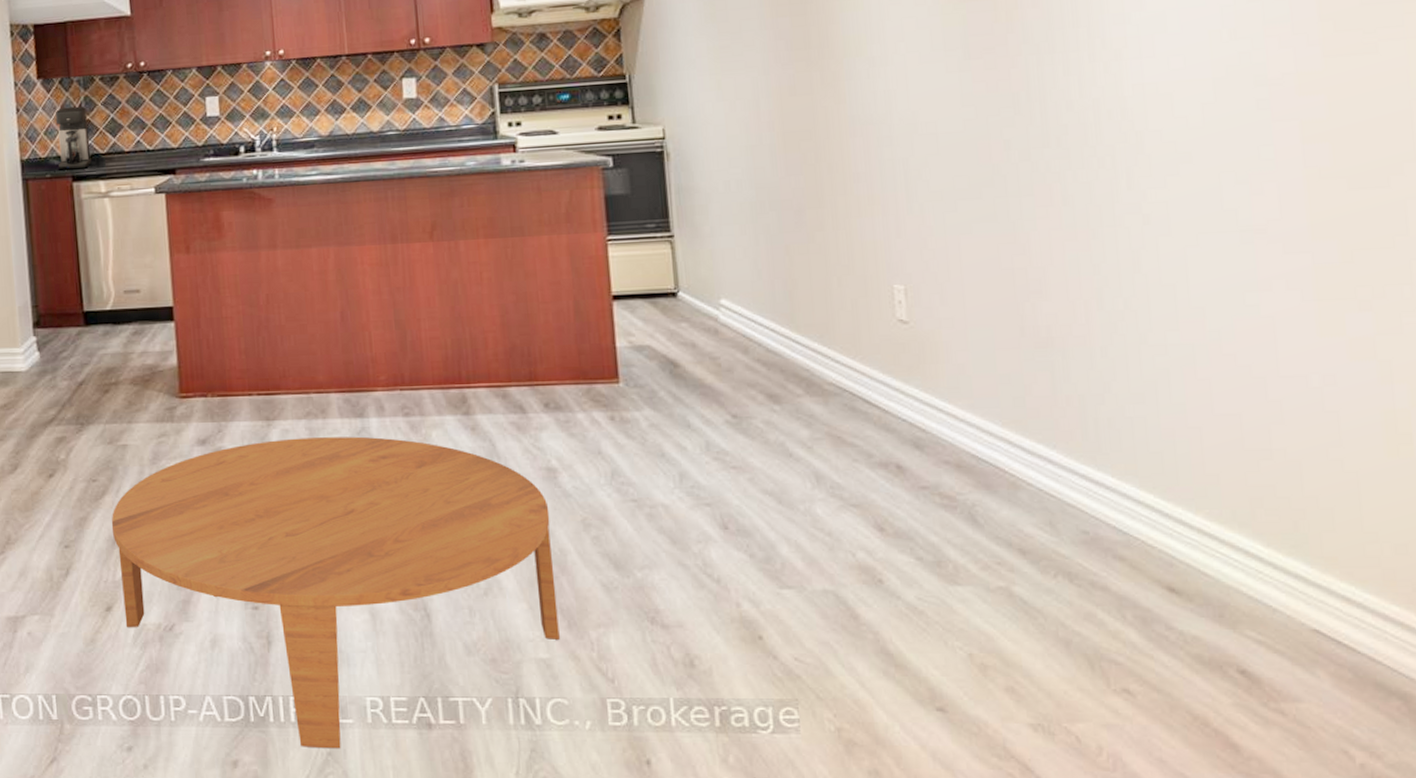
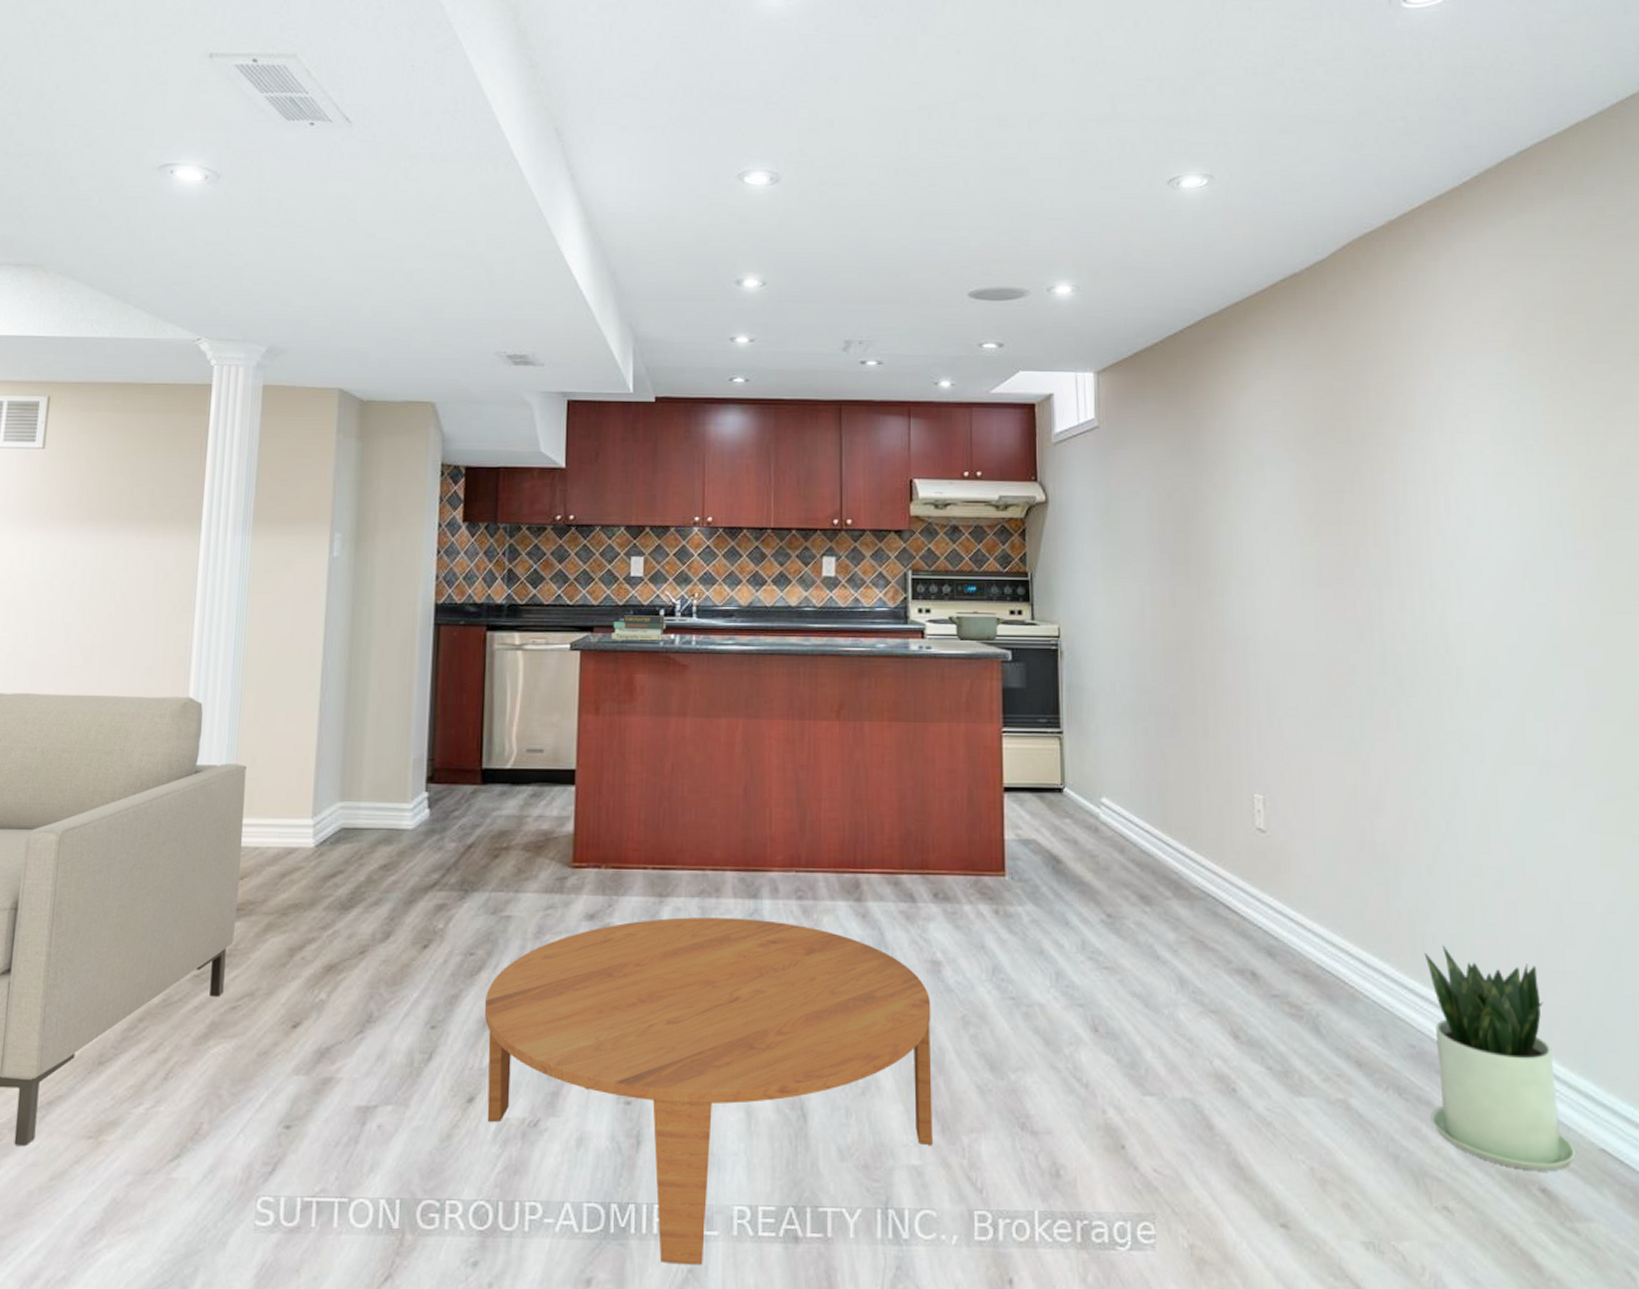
coffee maker: present [55,106,91,170] -> none [474,553,510,619]
books: none [194,152,247,181] -> present [612,615,666,641]
saucepan: none [541,119,603,151] -> present [948,611,1005,641]
planter: none [1098,428,1282,652] -> present [1424,945,1576,1171]

